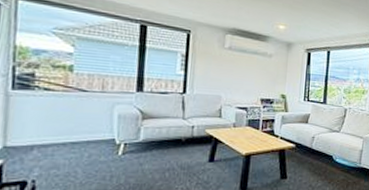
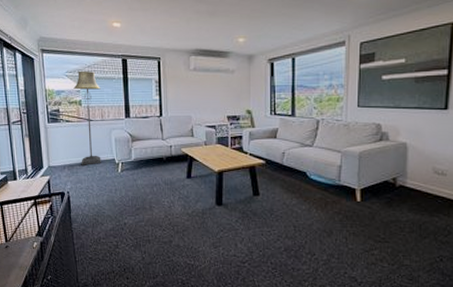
floor lamp: none [61,29,106,146] -> present [73,70,101,165]

